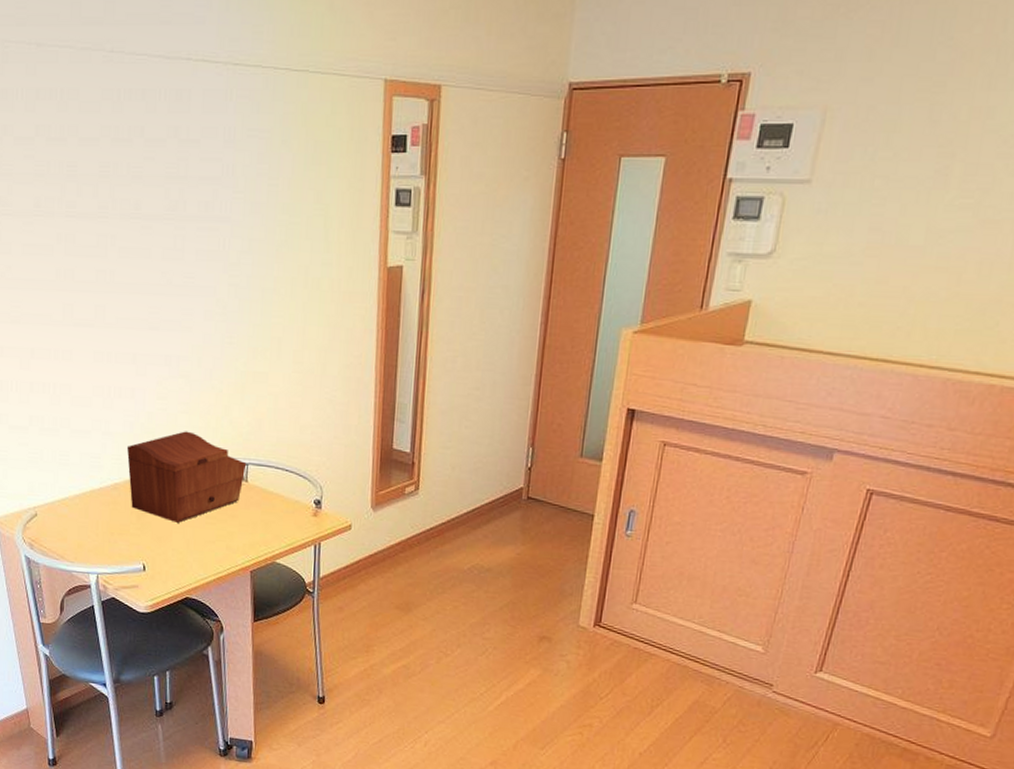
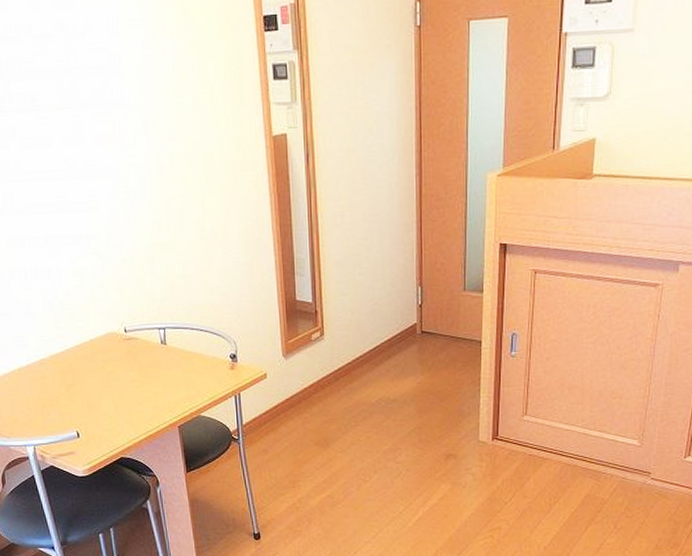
sewing box: present [126,431,247,523] -> none [48,303,164,389]

